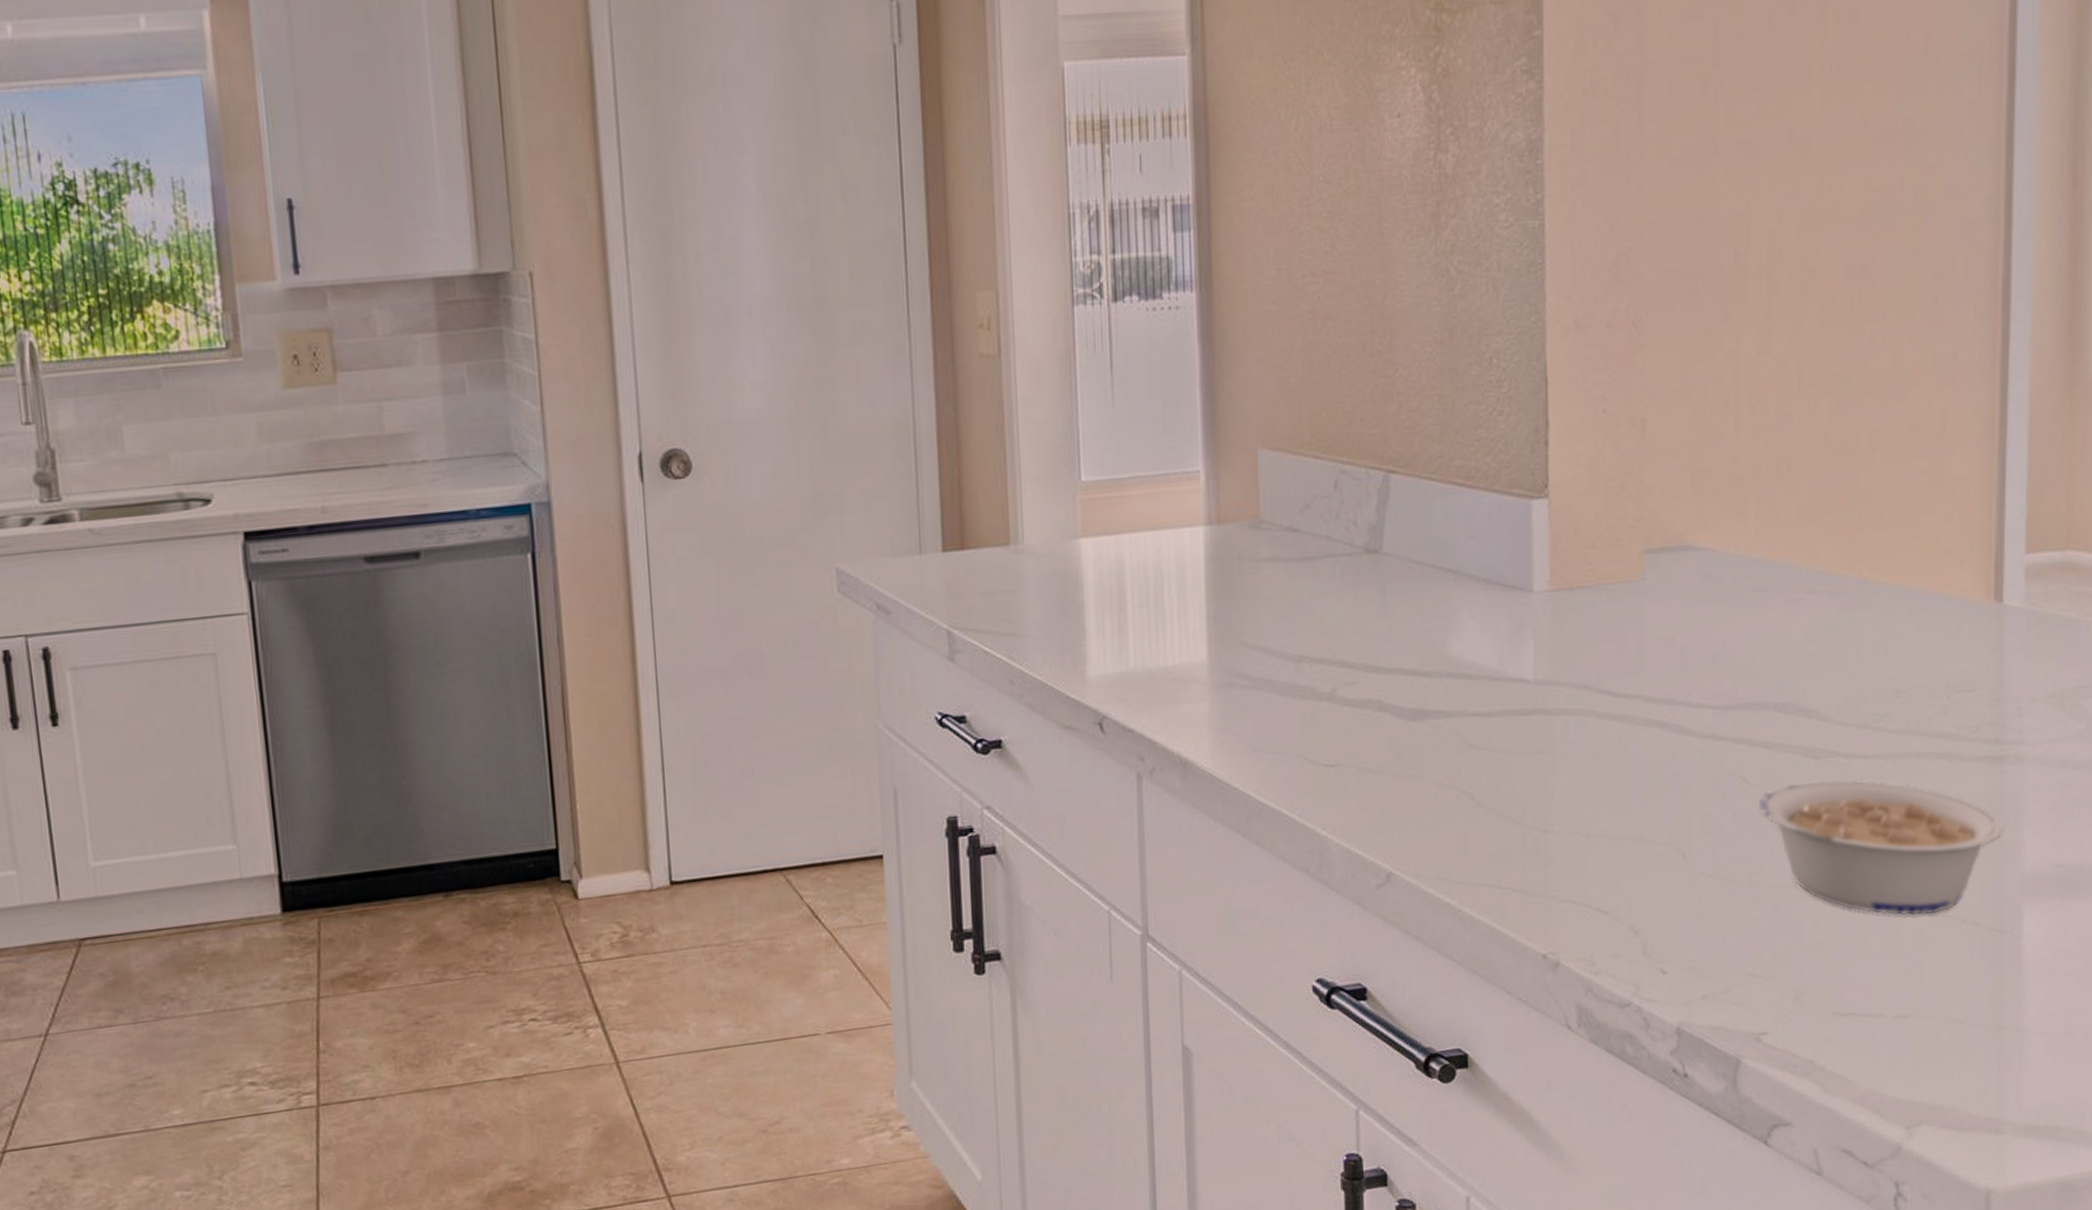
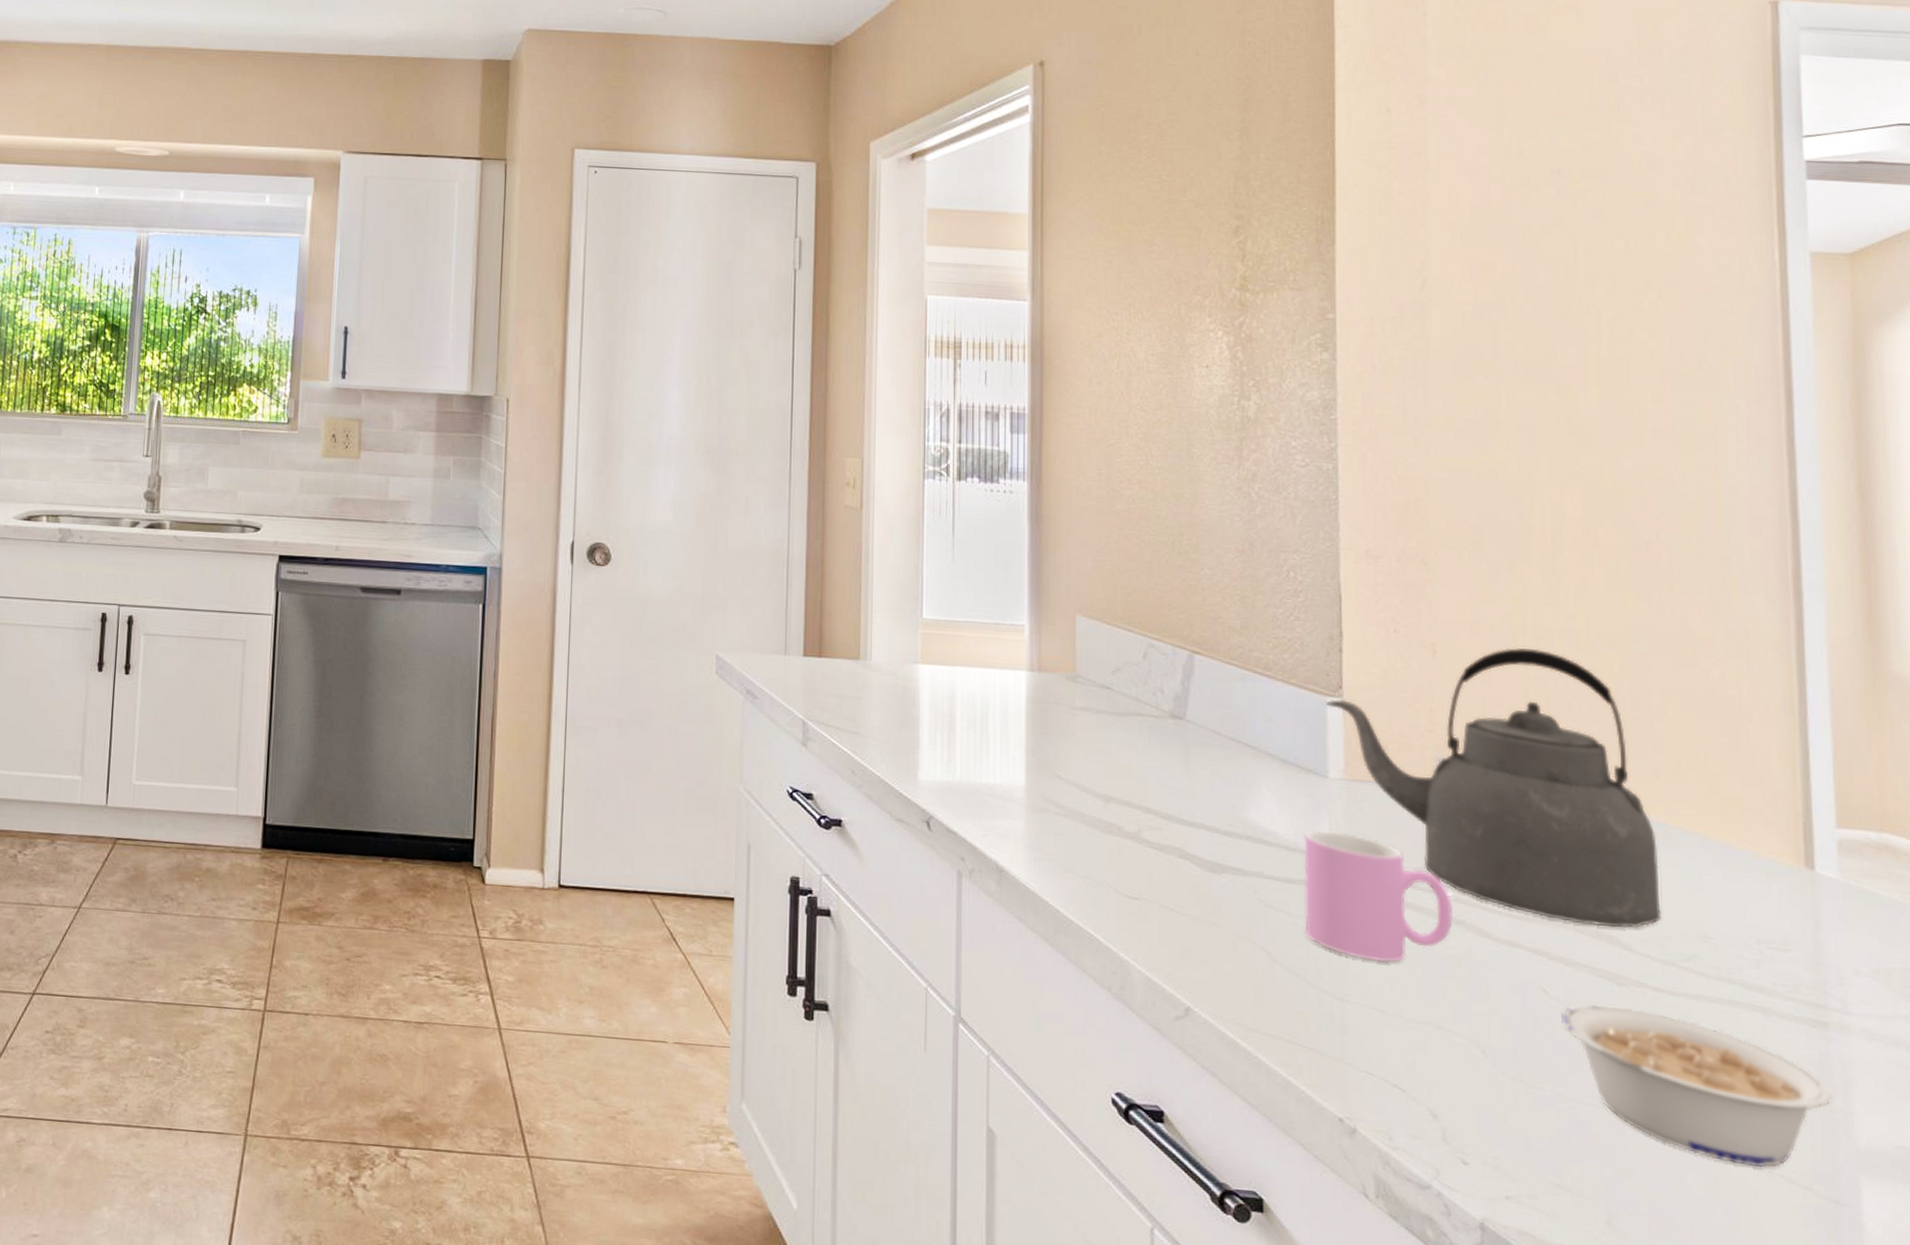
cup: none [1508,649,1657,785] -> present [1304,830,1453,963]
kettle: none [1531,407,1859,703] -> present [1326,647,1662,929]

